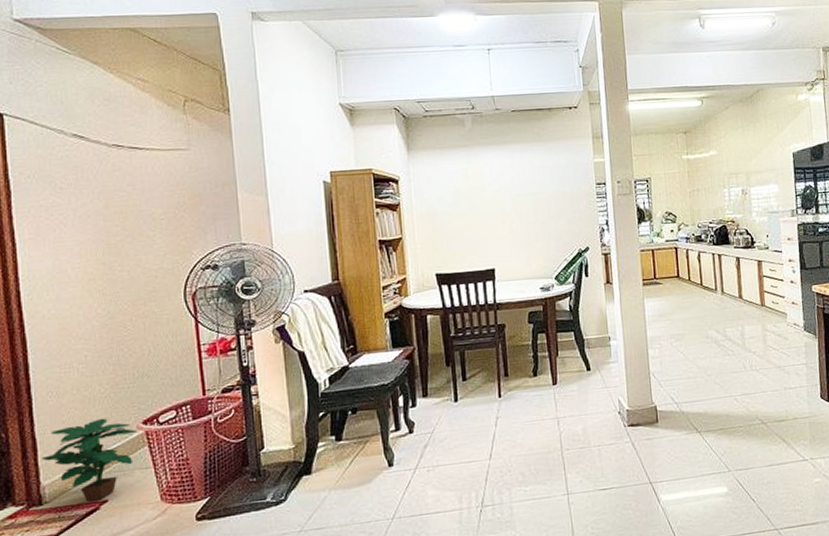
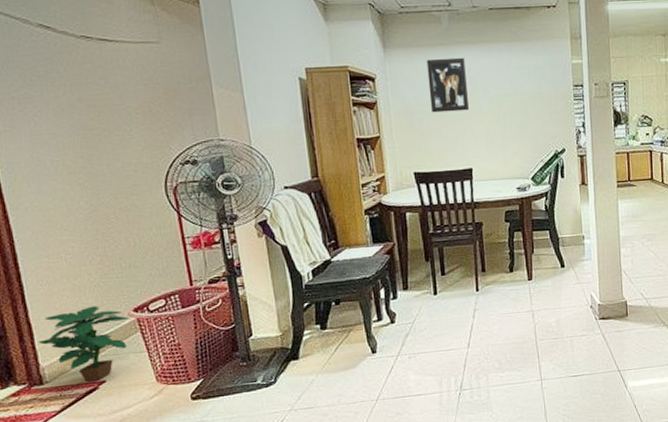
wall art: none [450,158,492,213] -> present [426,57,470,113]

